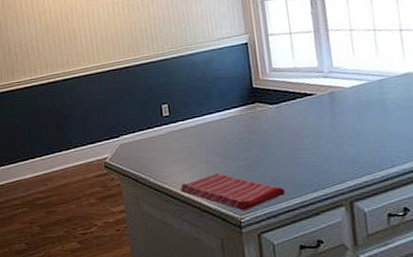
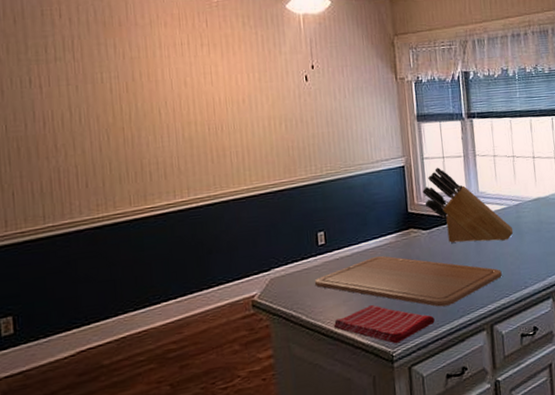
chopping board: none [161,127,363,180] -> present [315,255,502,307]
knife block: none [267,43,377,118] -> present [422,167,514,243]

